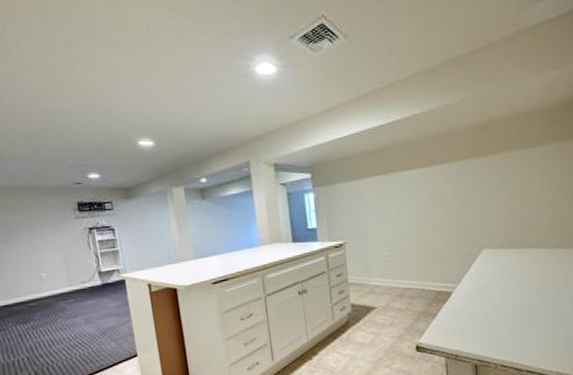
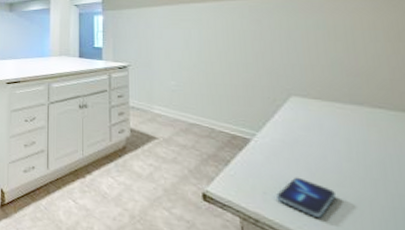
smartphone: none [471,314,511,342] -> present [276,177,336,218]

